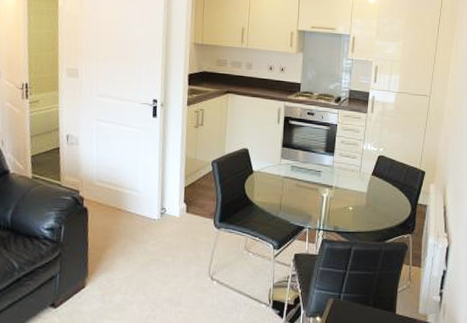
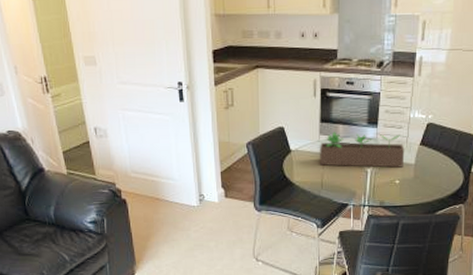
succulent planter: none [279,157,358,195] -> present [319,132,405,168]

